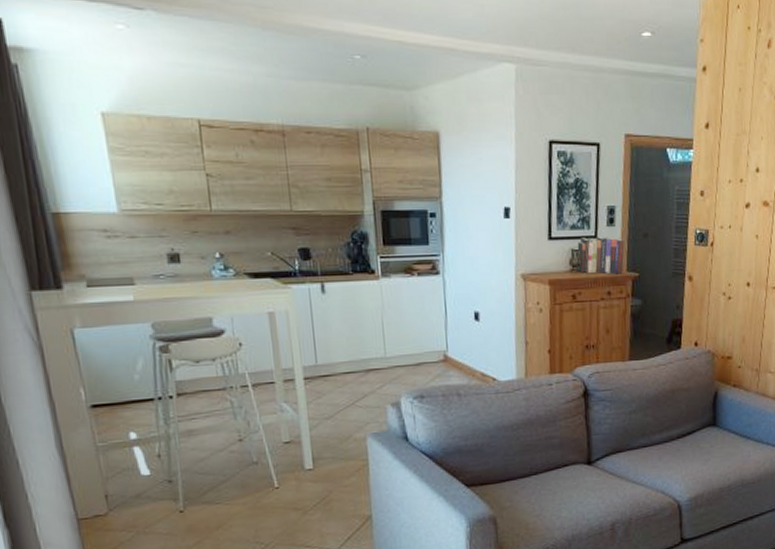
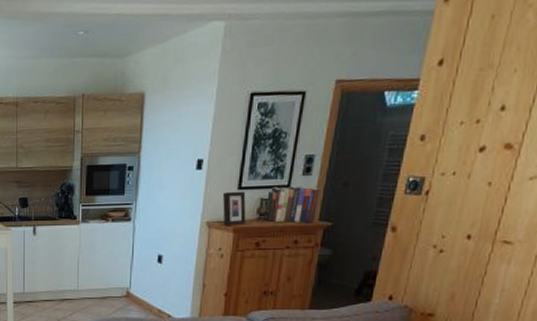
picture frame: none [533,241,560,278] -> present [222,191,246,225]

